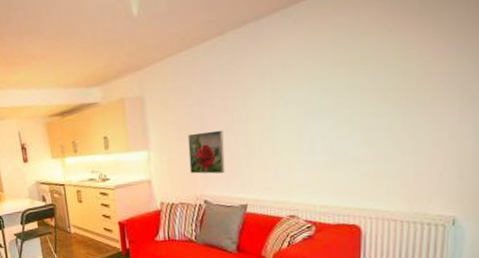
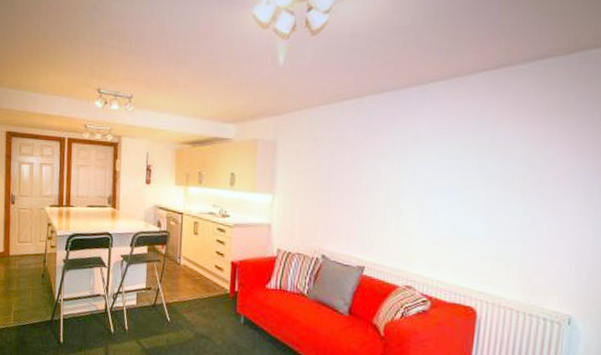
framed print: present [187,130,225,174] -> none [312,185,350,231]

